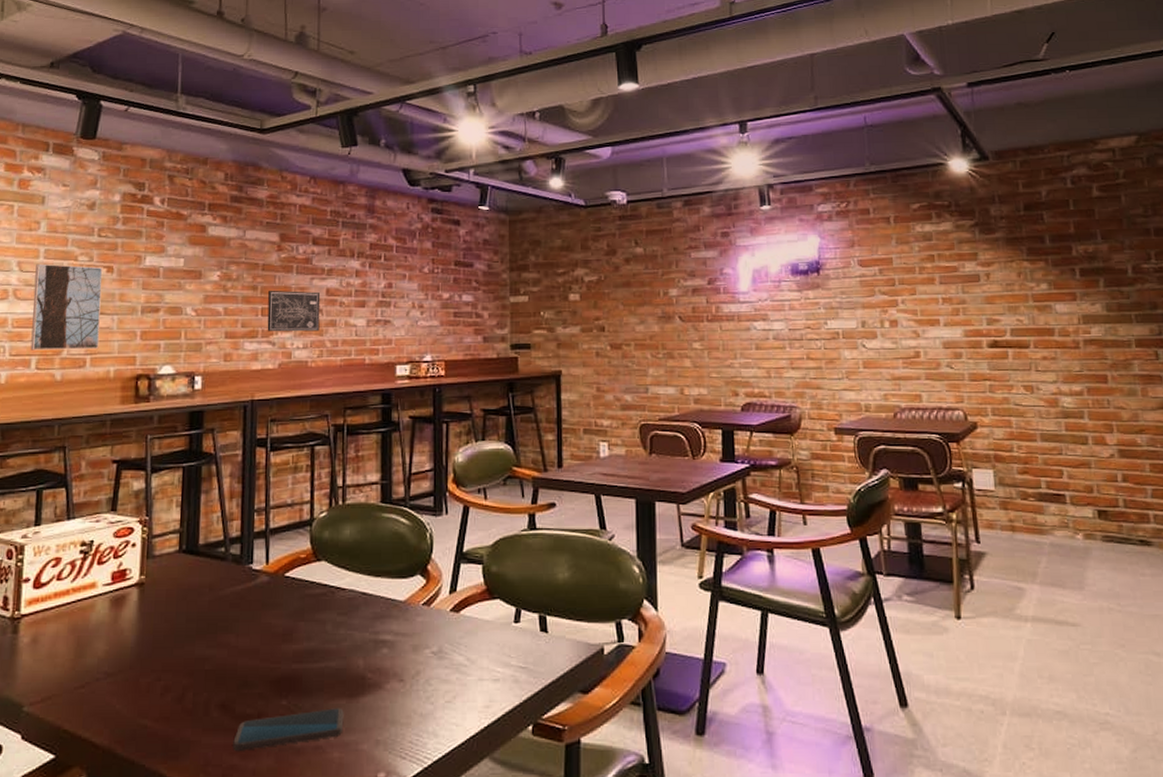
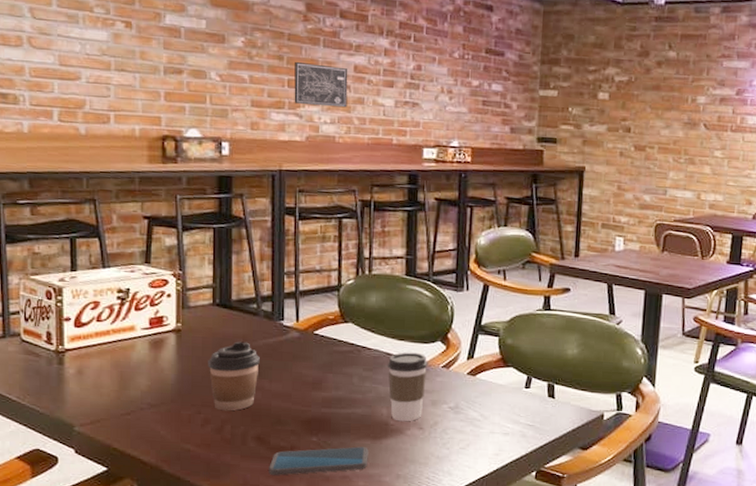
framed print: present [30,263,103,351] -> none [49,11,122,107]
coffee cup: none [171,591,227,675] -> present [208,341,260,411]
coffee cup: none [363,589,407,674] -> present [387,352,428,422]

